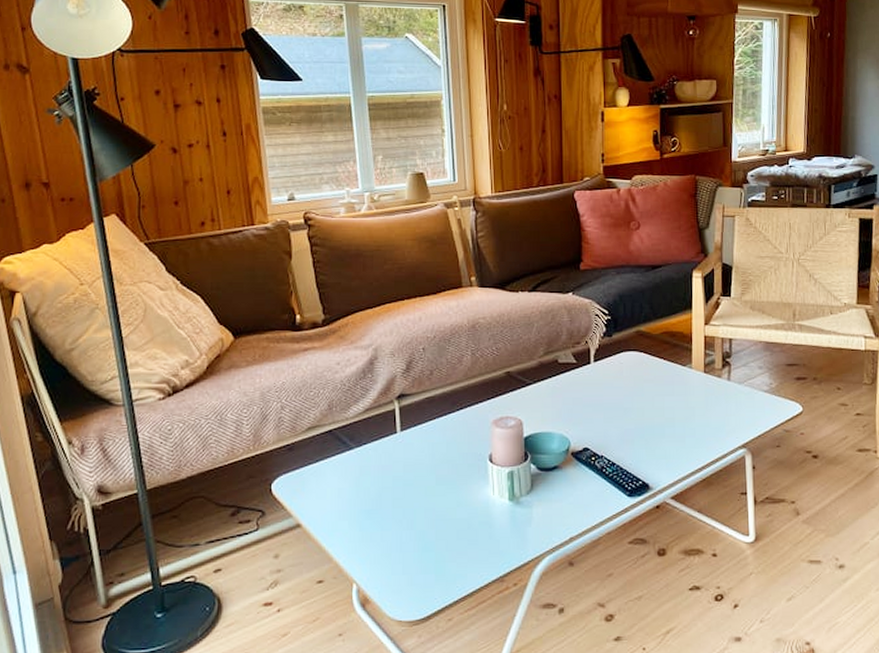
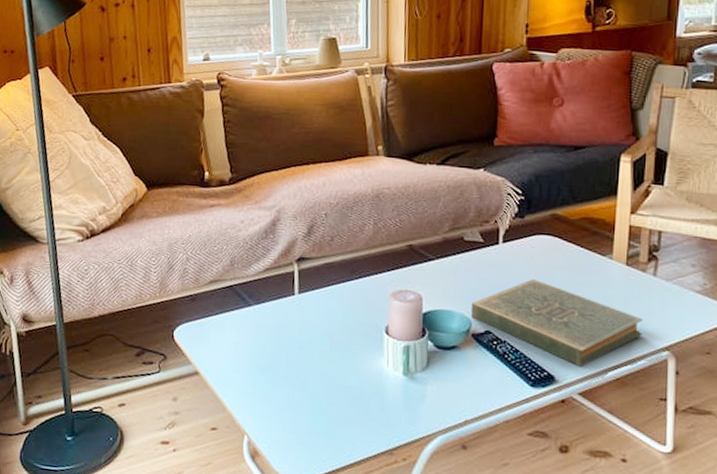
book: none [569,394,722,473] -> present [471,279,643,368]

